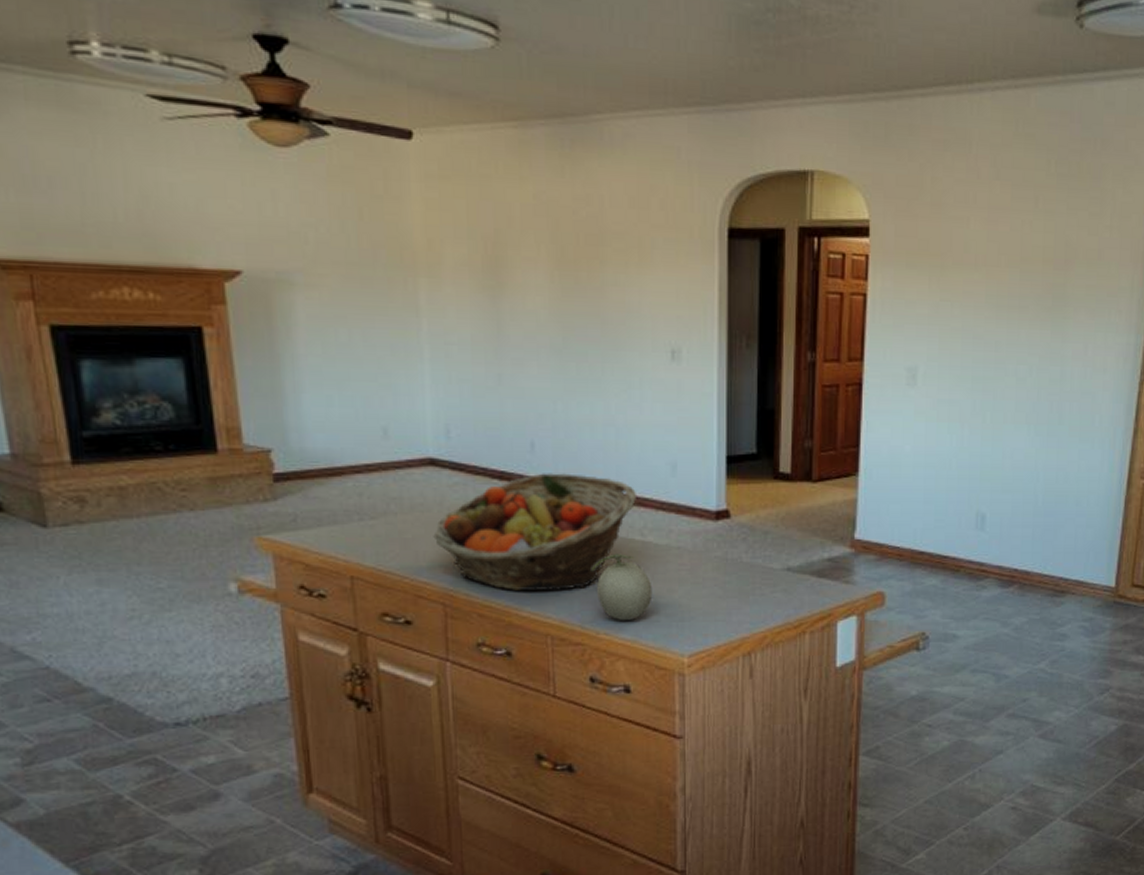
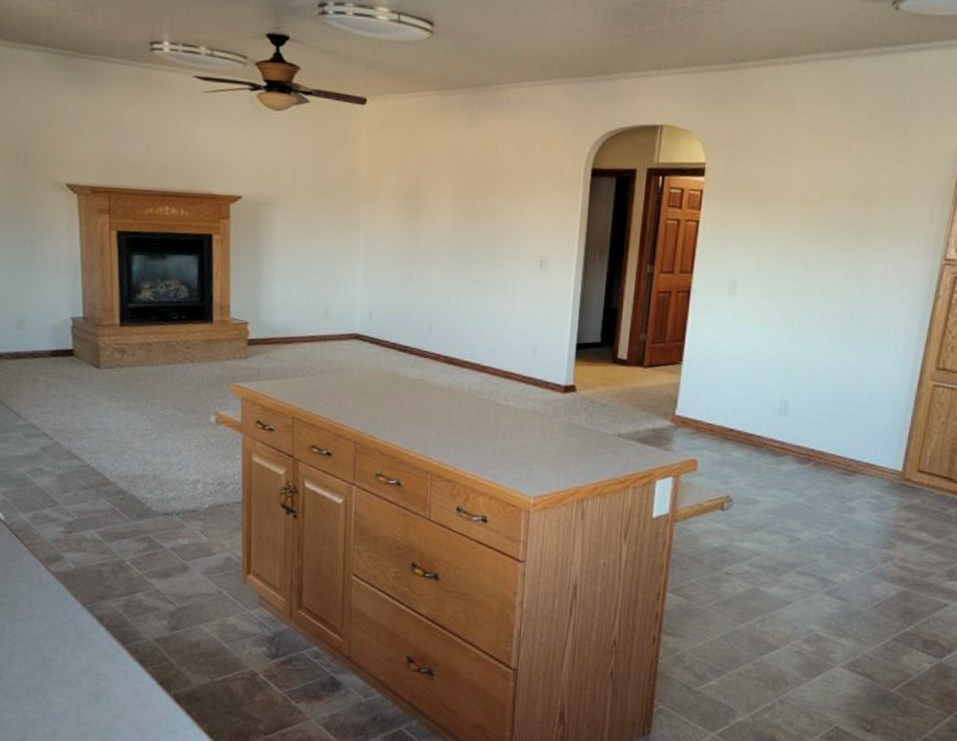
fruit basket: present [433,473,638,592] -> none [352,349,505,439]
fruit: present [591,554,653,621] -> none [465,413,511,467]

